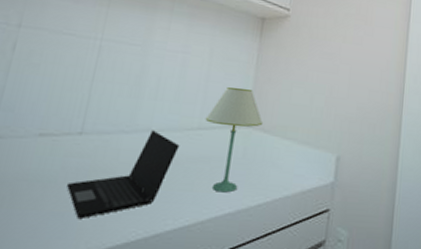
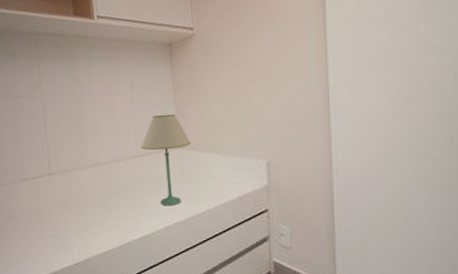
laptop: present [66,130,180,220] -> none [52,163,126,238]

